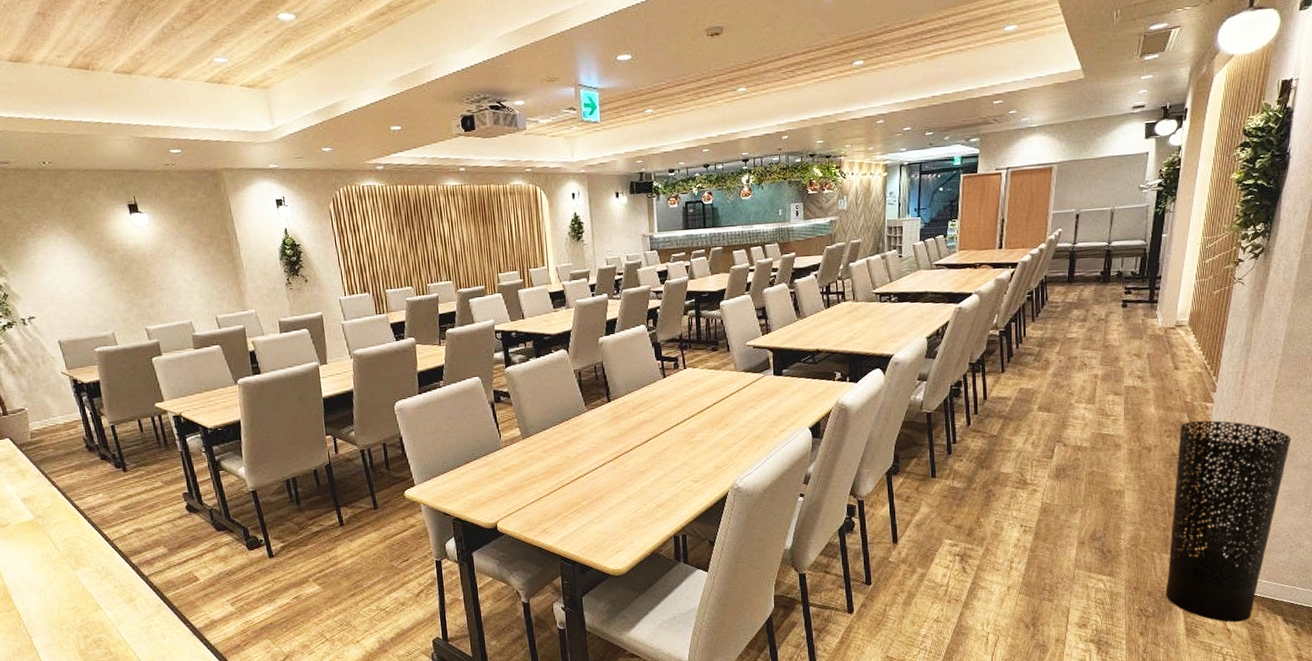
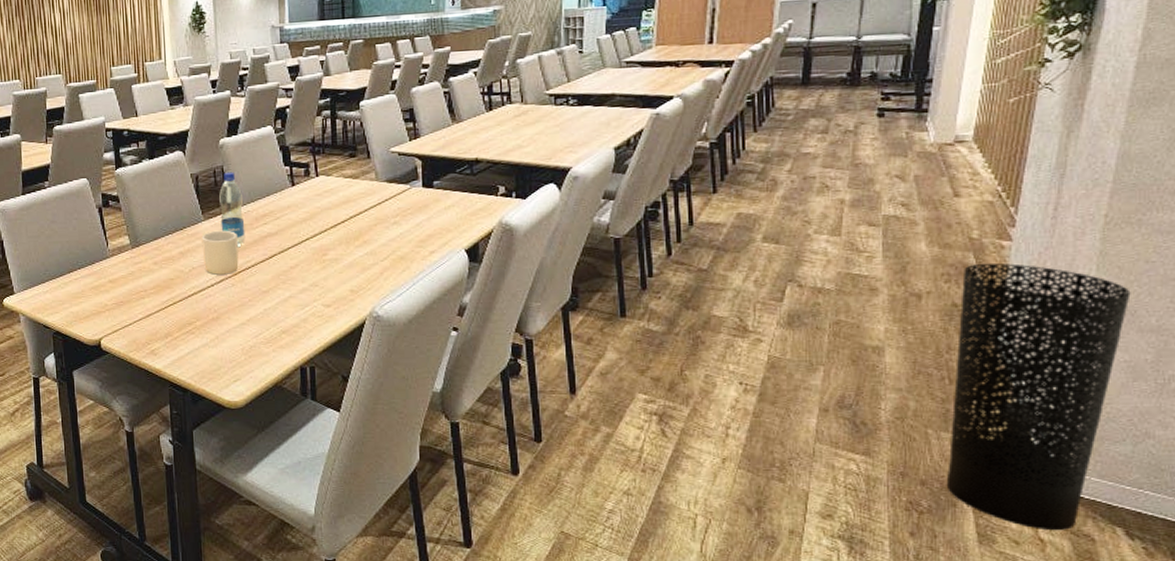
mug: none [585,419,619,459] -> present [201,230,239,275]
bottle: none [600,367,624,434] -> present [219,172,246,248]

